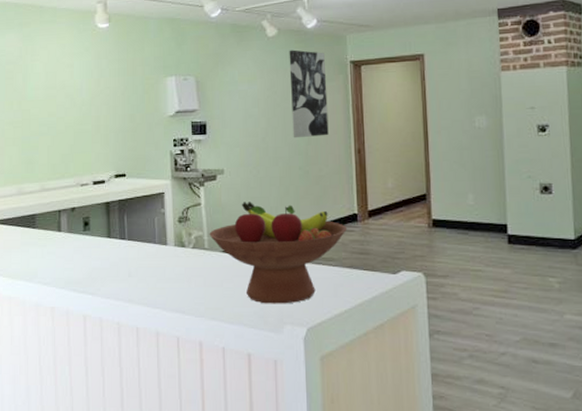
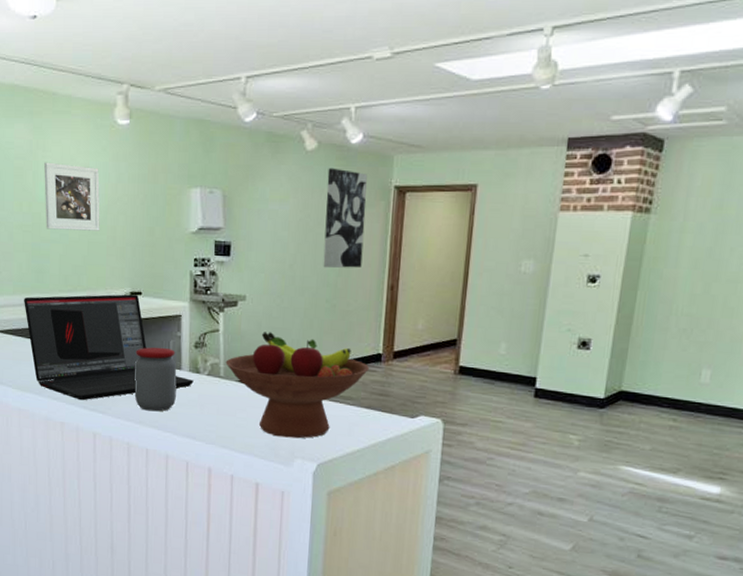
laptop: none [14,177,180,284] -> present [24,294,194,401]
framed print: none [33,64,85,124] -> present [44,162,100,231]
jar: none [121,224,163,289] -> present [134,347,177,412]

